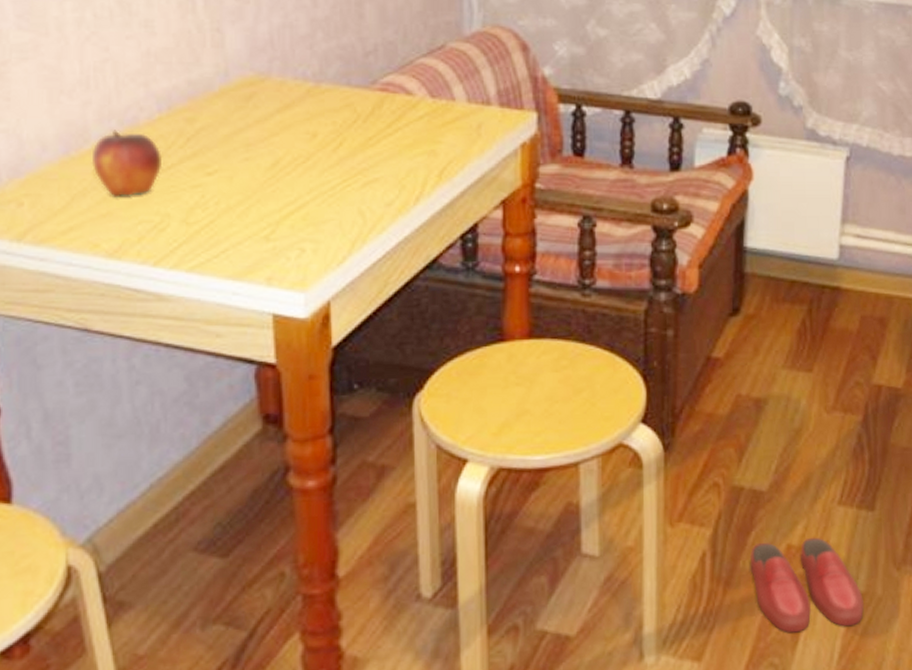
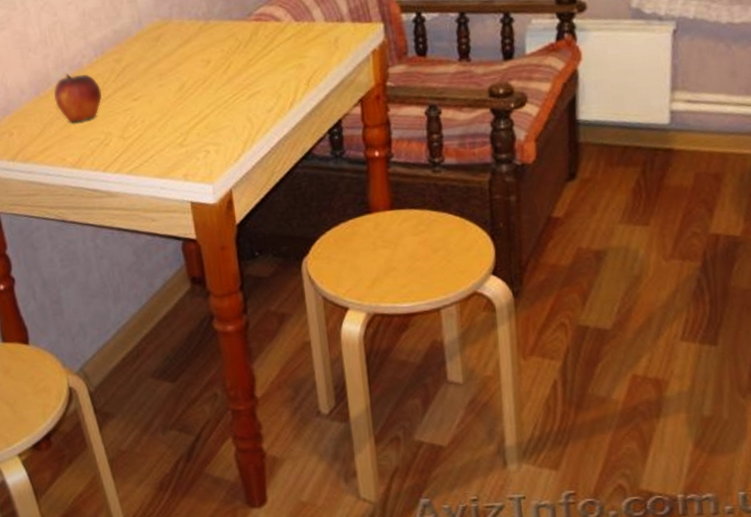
slippers: present [750,537,865,633] -> none [598,368,712,449]

